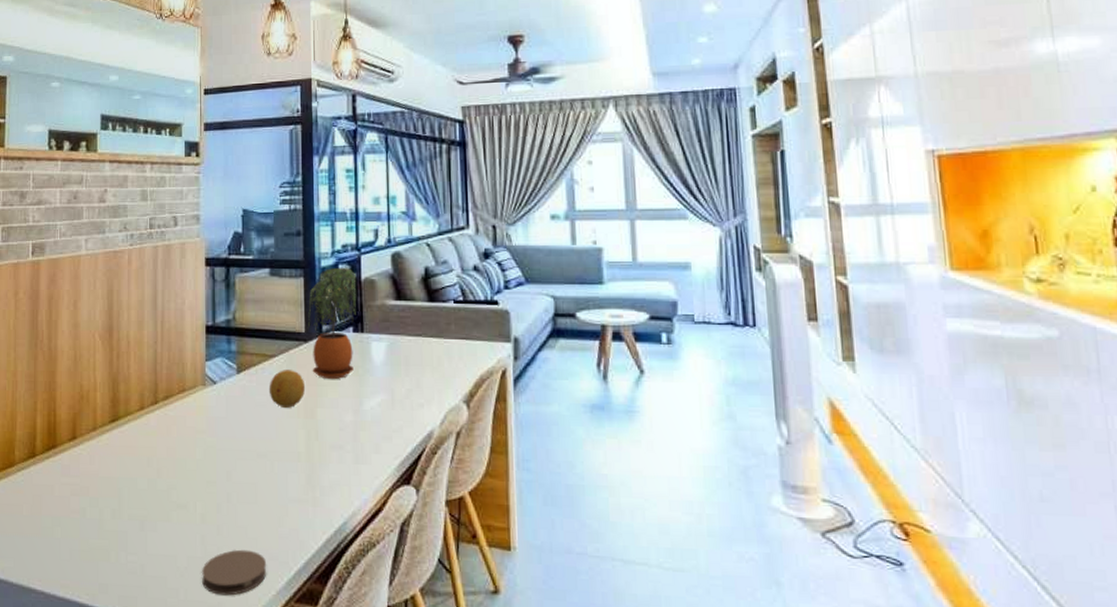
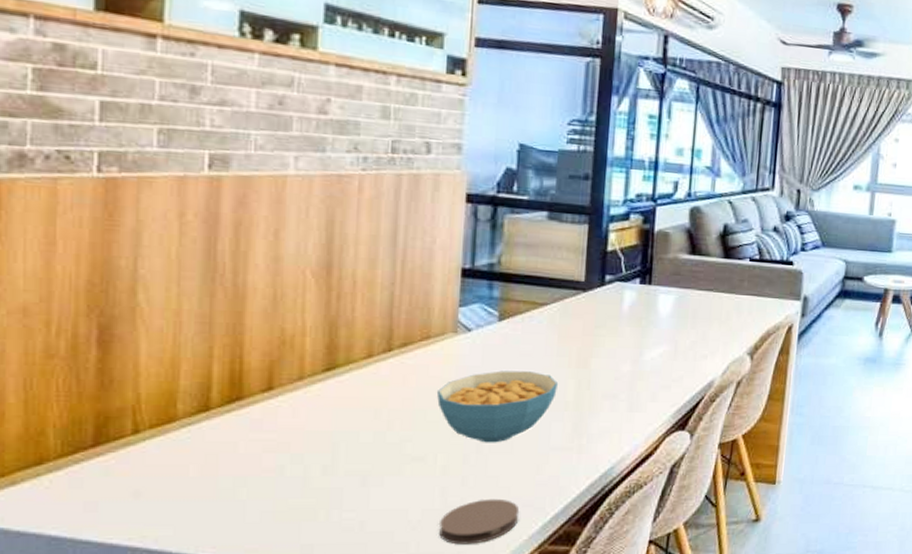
cereal bowl: none [192,421,290,493] -> present [436,370,558,443]
fruit: present [268,370,306,408] -> none [536,319,580,357]
potted plant: present [307,267,357,380] -> none [588,216,648,331]

